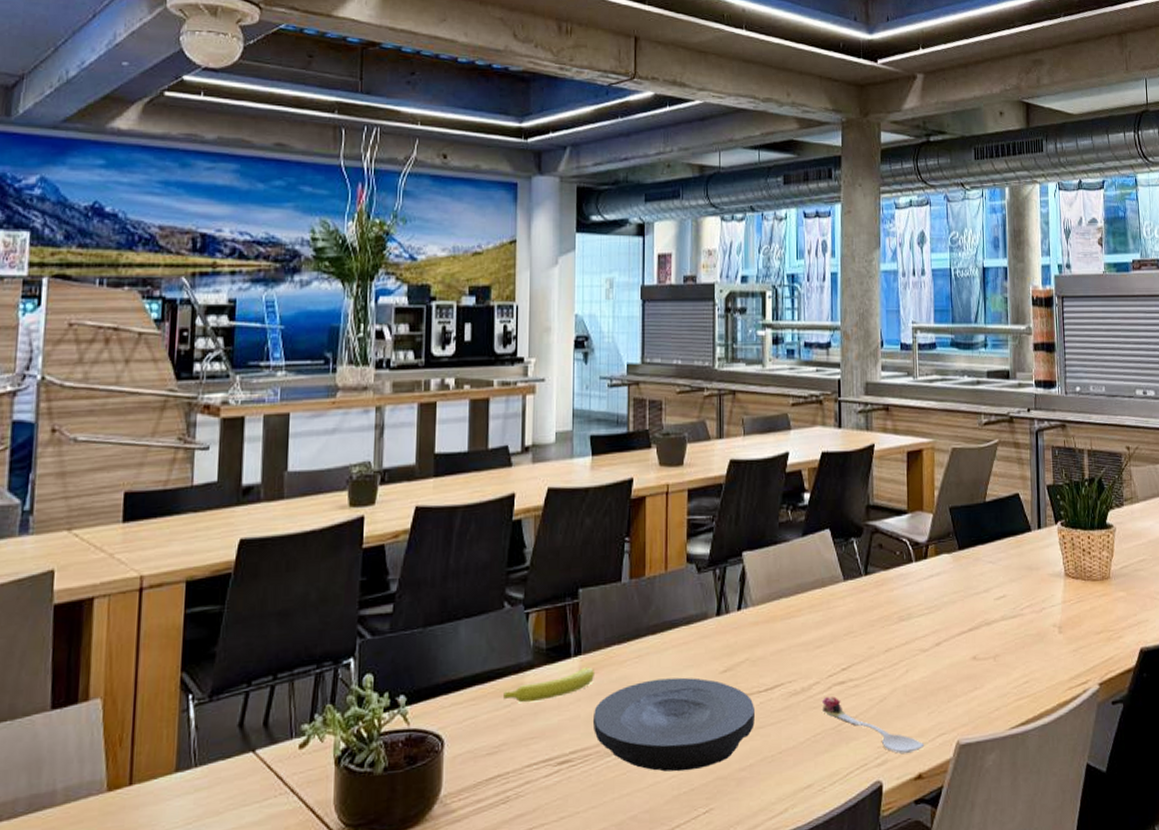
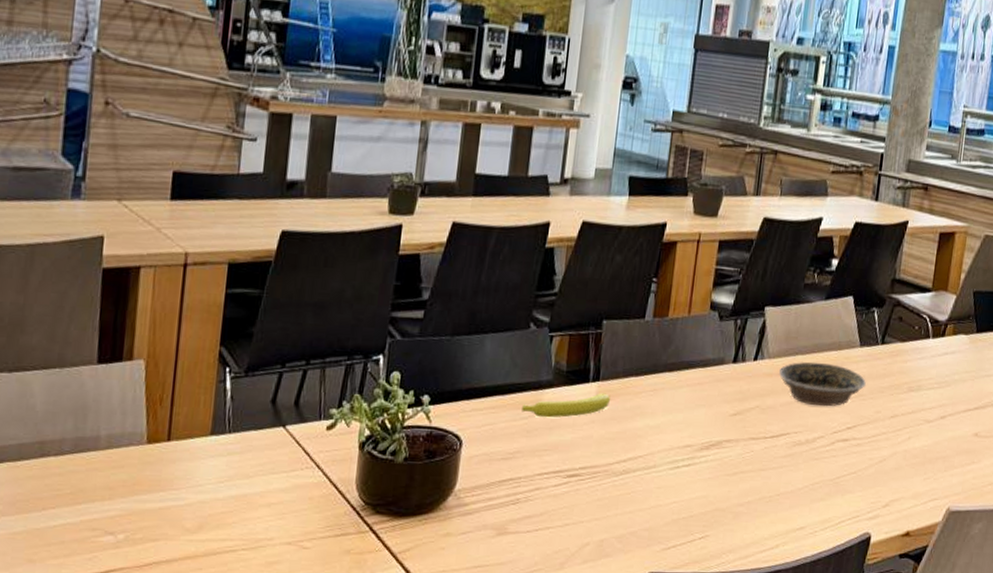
plate: present [592,677,755,772] -> none [603,413,759,499]
bowl: none [764,602,855,651] -> present [778,361,866,407]
spoon: present [821,696,925,754] -> none [823,451,917,513]

